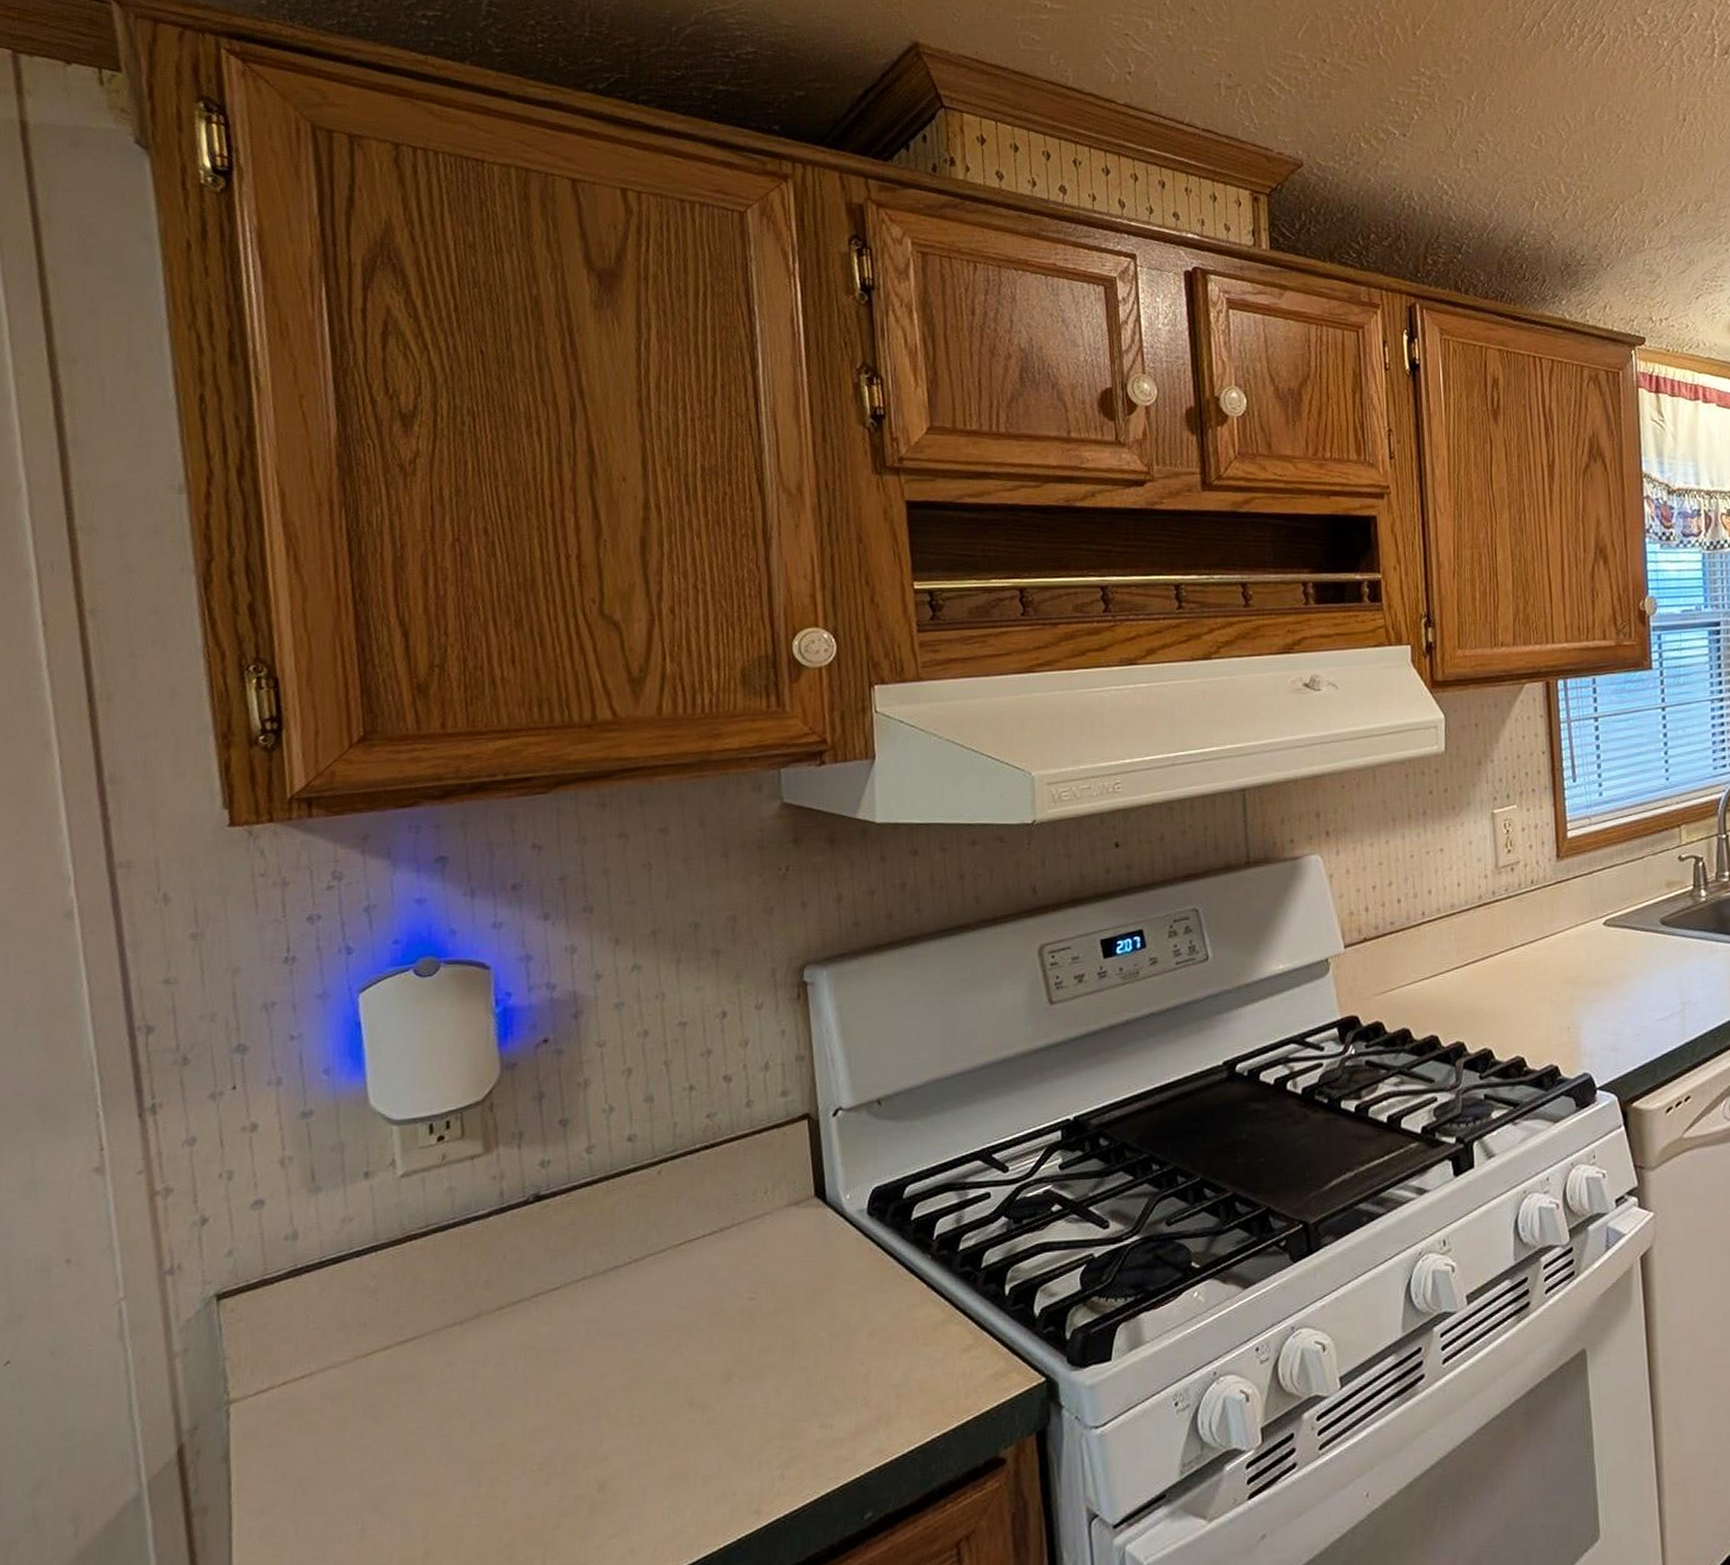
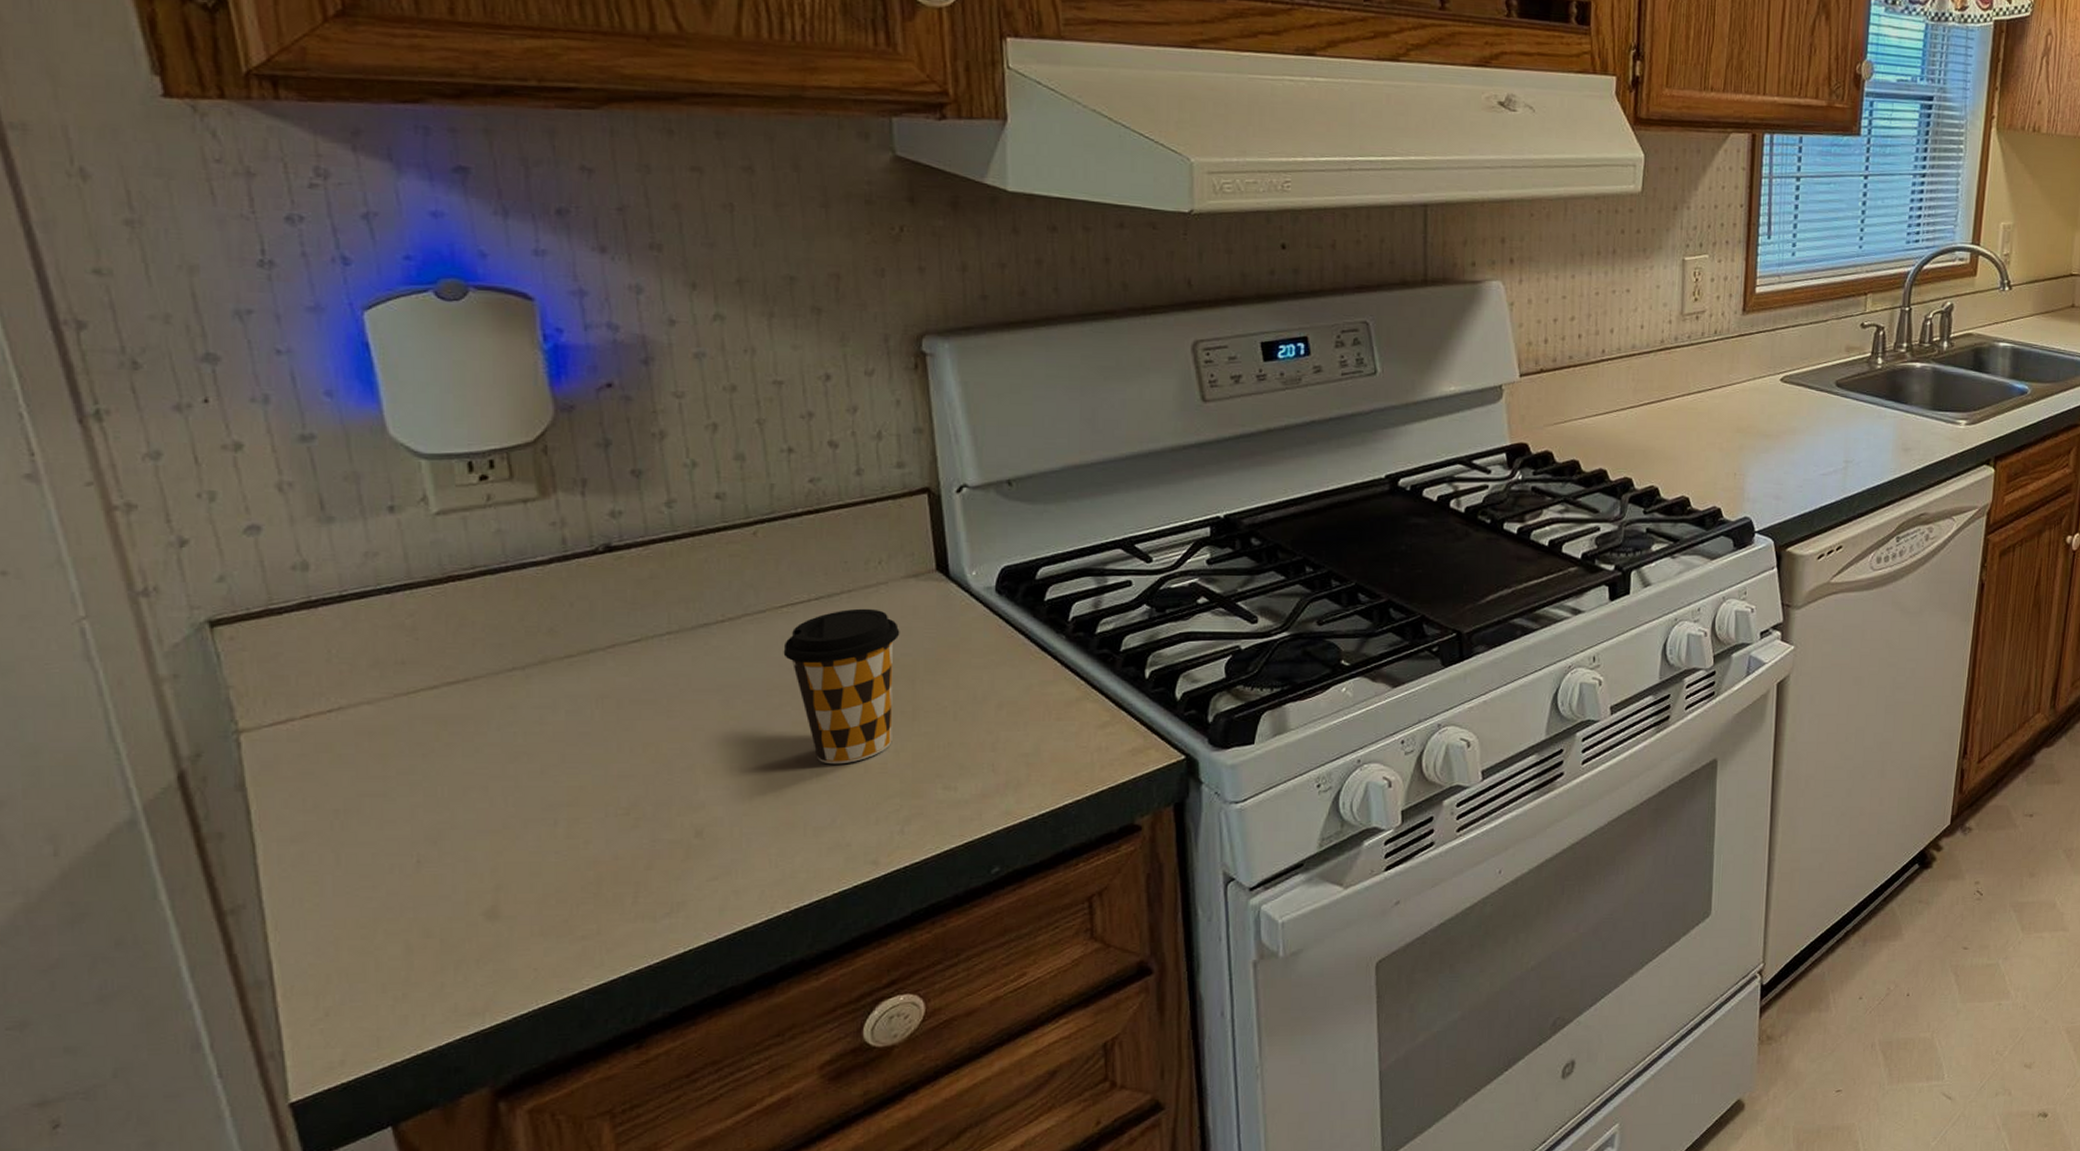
coffee cup: none [680,1240,783,1407] -> present [783,608,900,765]

